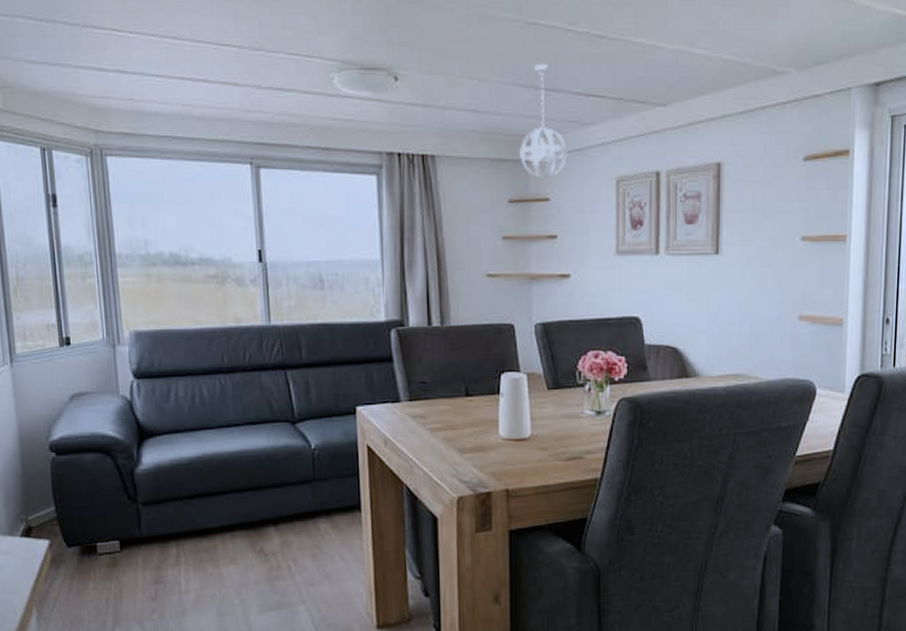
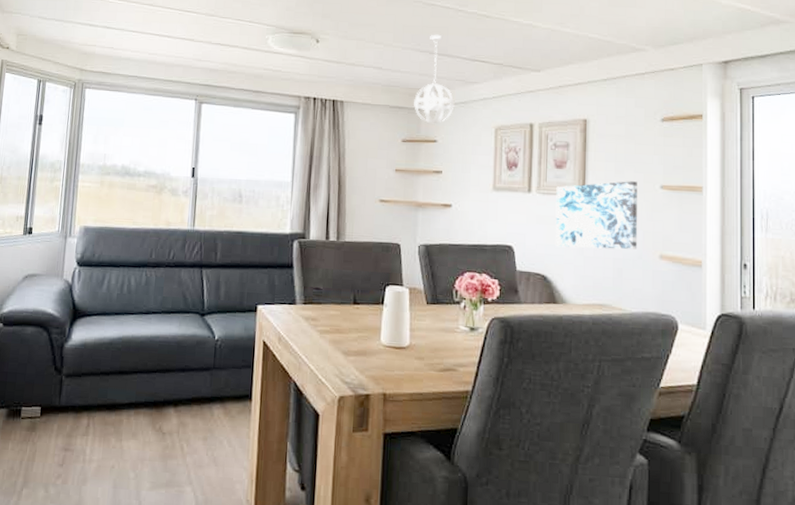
wall art: none [686,234,776,315] -> present [555,181,638,250]

